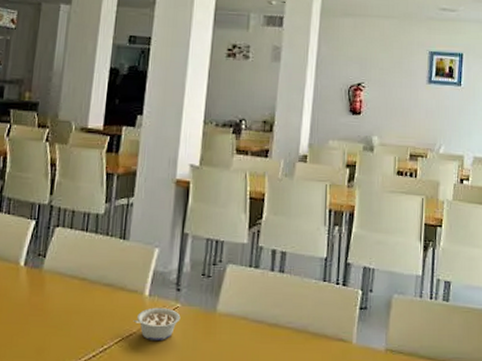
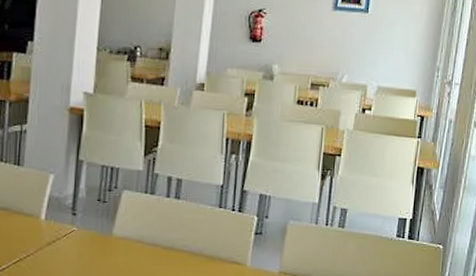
legume: present [133,307,181,340] -> none [30,230,77,261]

